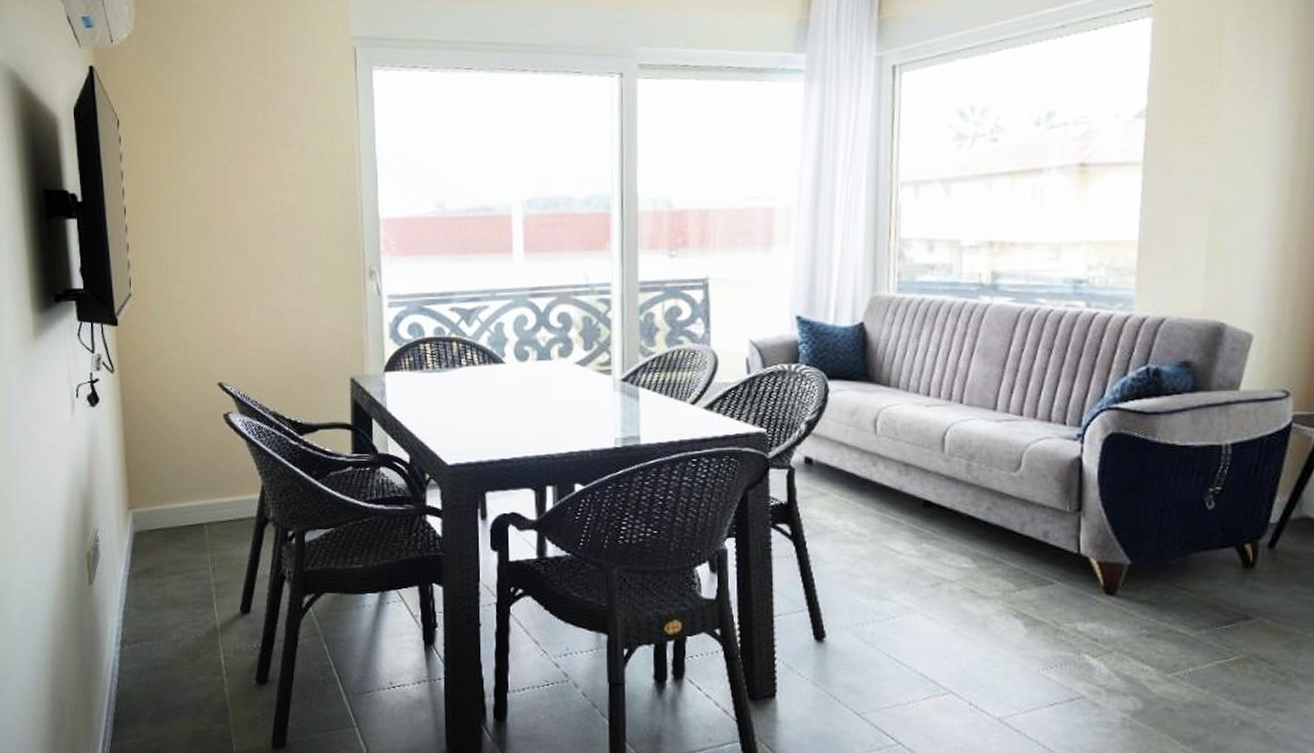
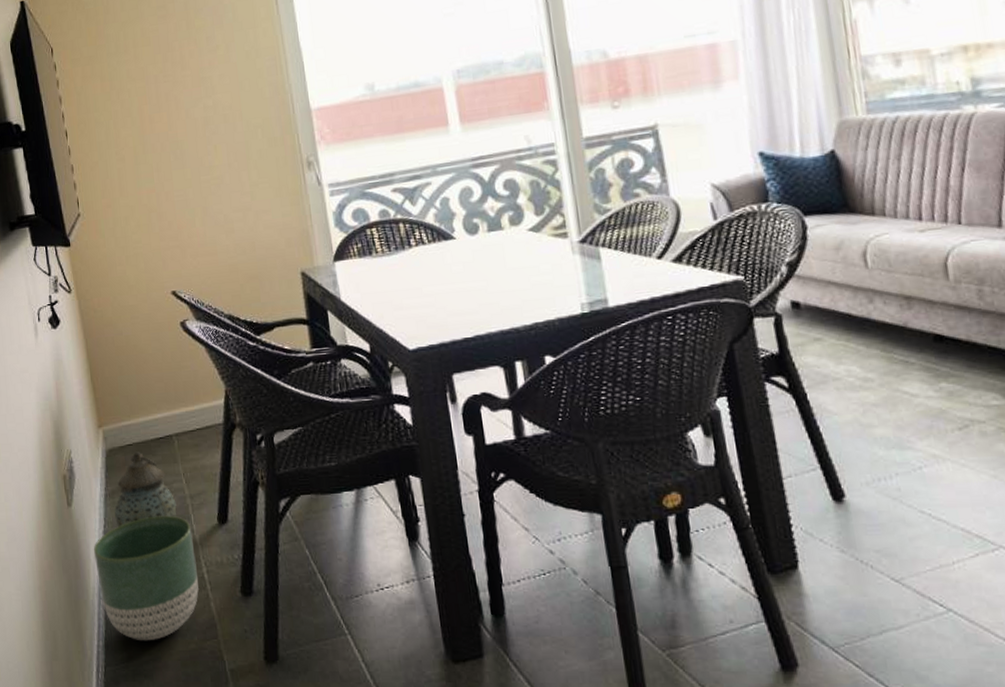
planter: none [111,600,215,720] -> present [93,515,199,641]
lantern: none [137,536,201,609] -> present [114,451,177,527]

